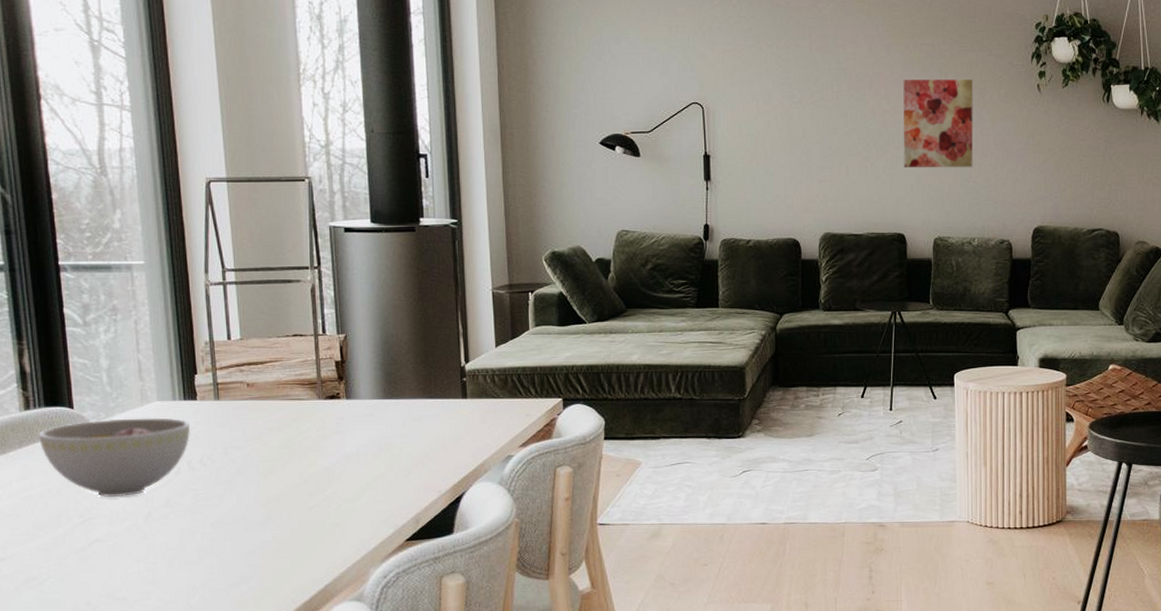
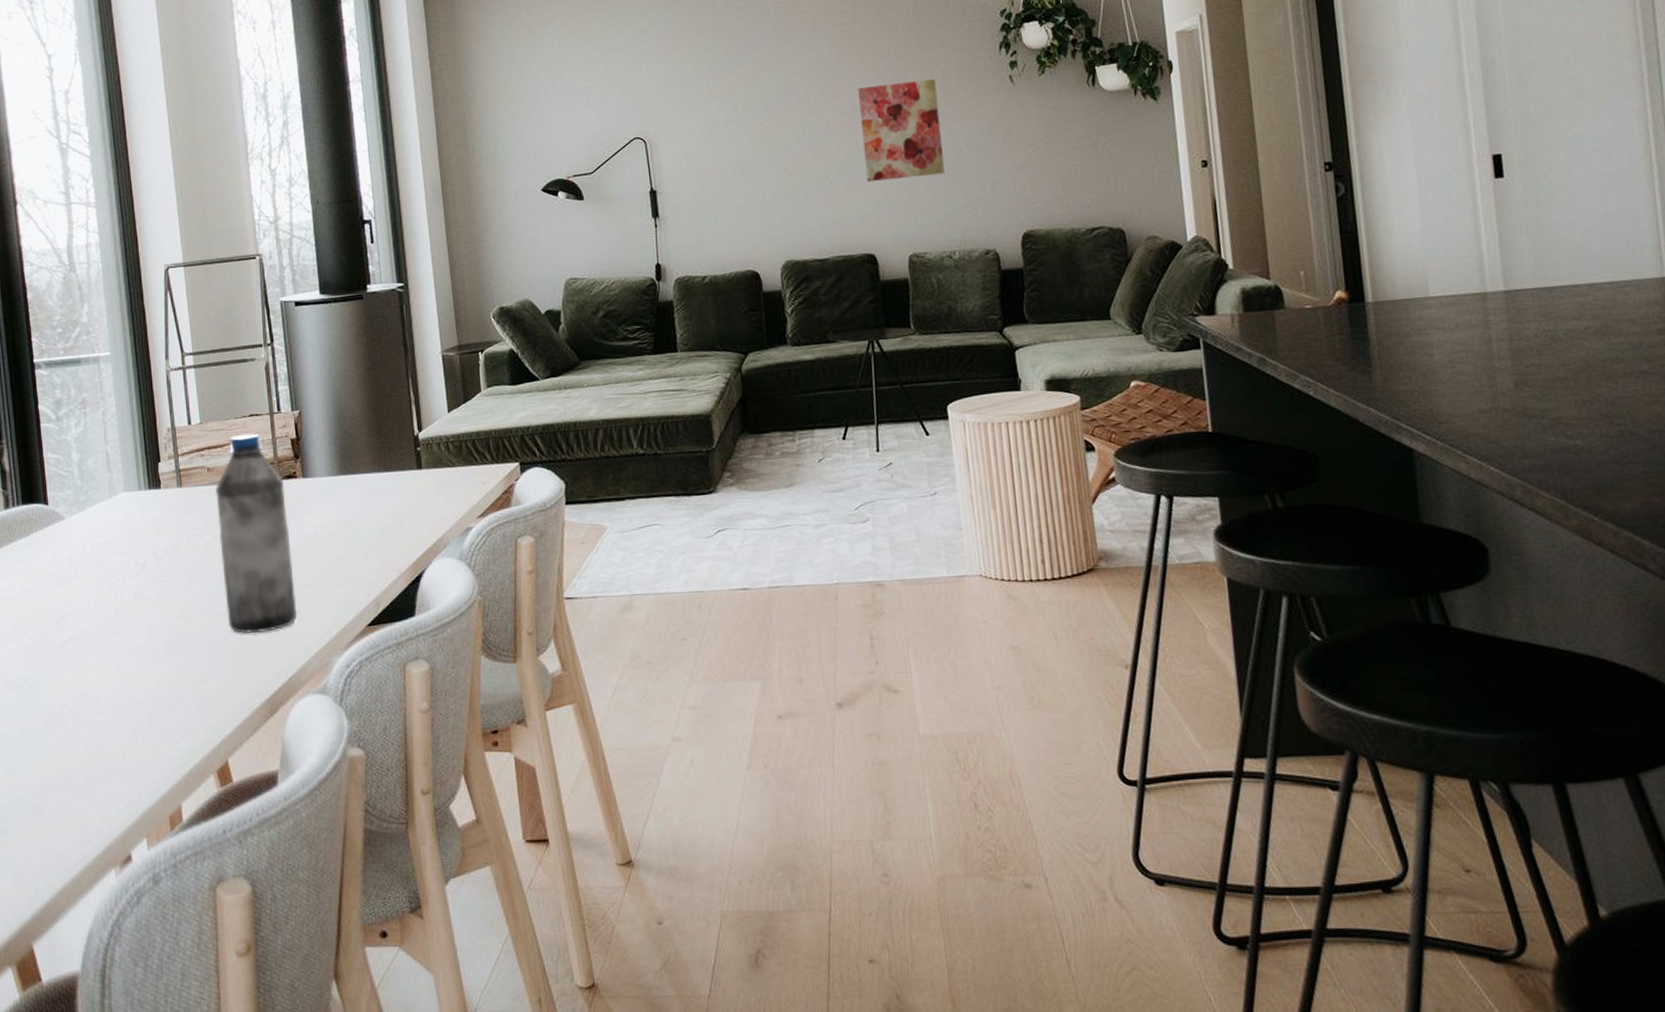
bowl: present [38,417,191,498] -> none [16,508,156,594]
water bottle: none [254,353,336,542] -> present [215,433,298,633]

